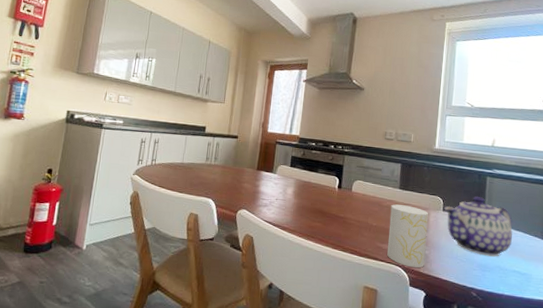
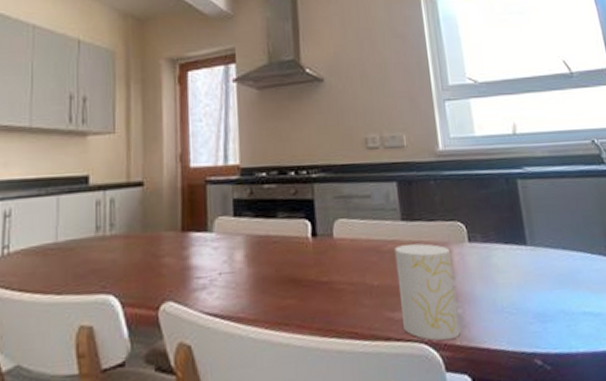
teapot: present [443,196,513,257] -> none [468,211,571,299]

